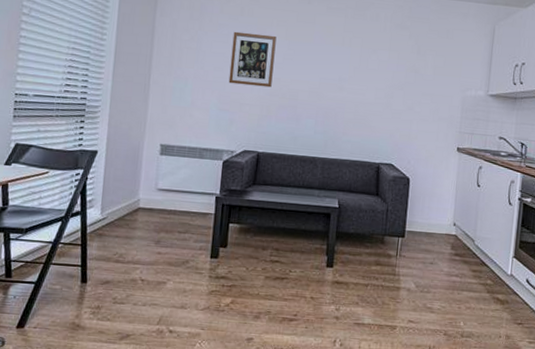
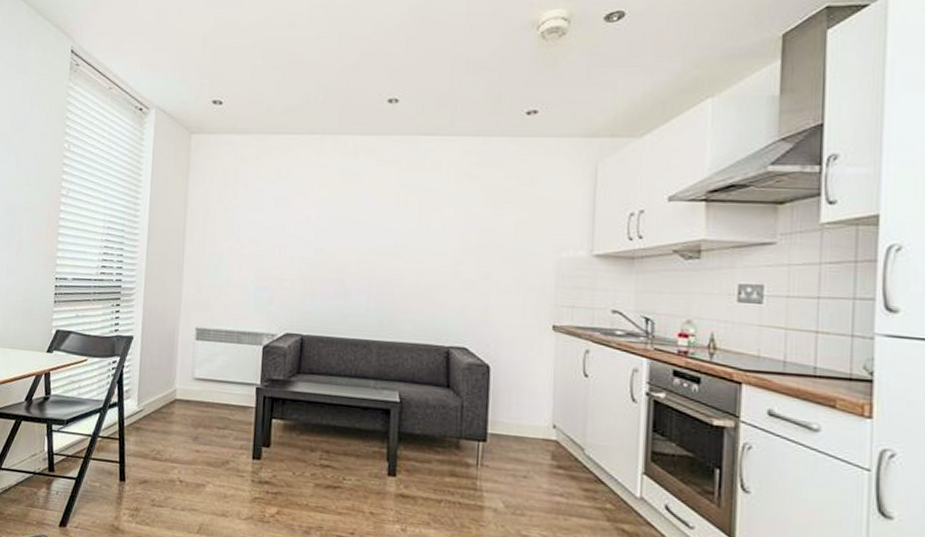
wall art: present [228,31,277,88] -> none [266,197,319,259]

